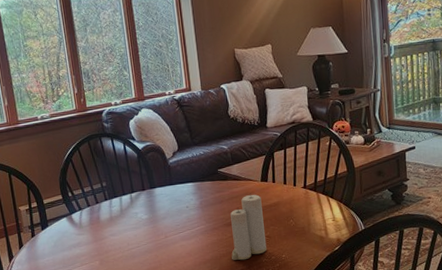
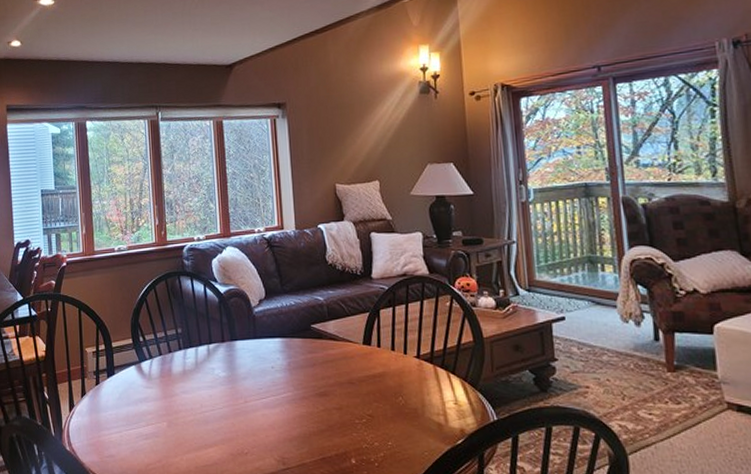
candle: present [230,193,267,261] -> none [324,358,369,443]

